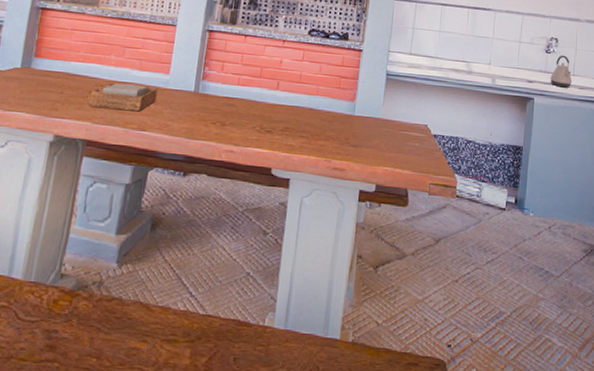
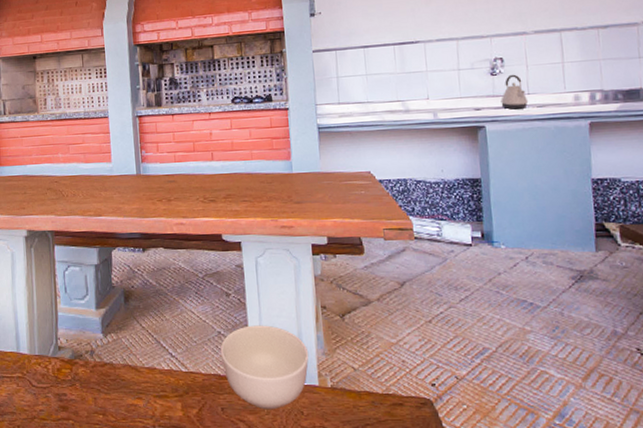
napkin holder: present [88,82,159,112] -> none [48,176,105,202]
bowl: none [244,269,337,363] -> present [220,325,309,410]

